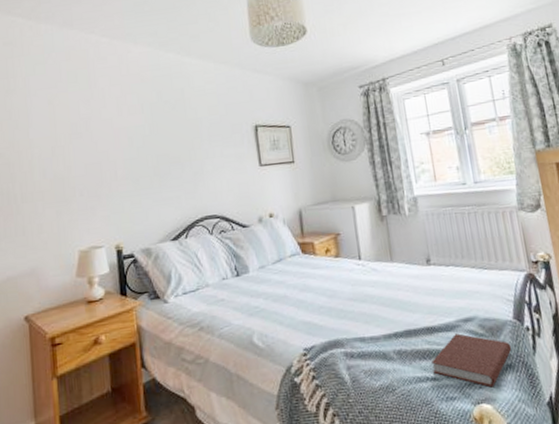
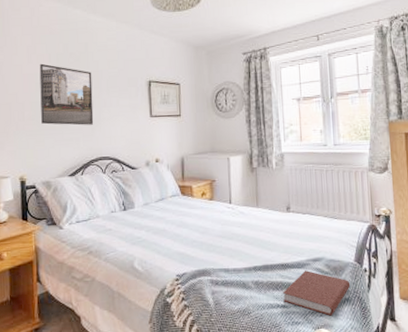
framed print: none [131,115,196,183] -> present [39,63,94,126]

